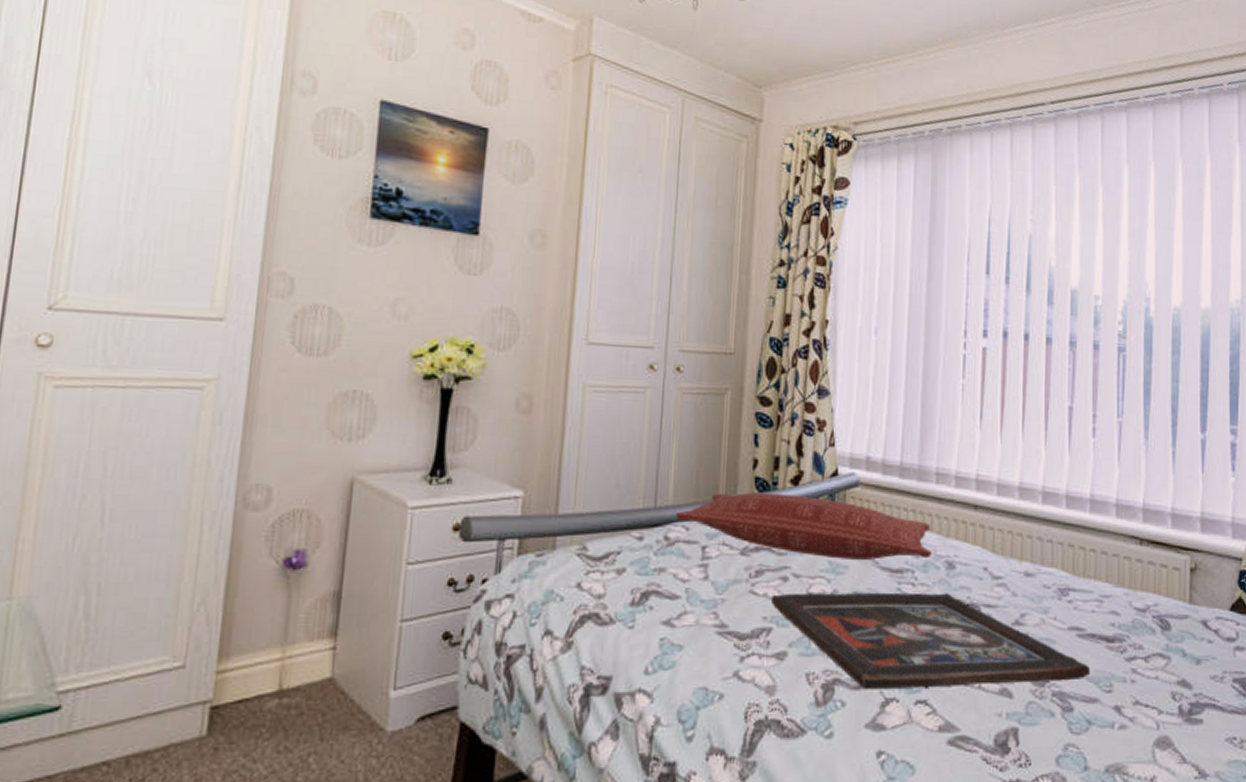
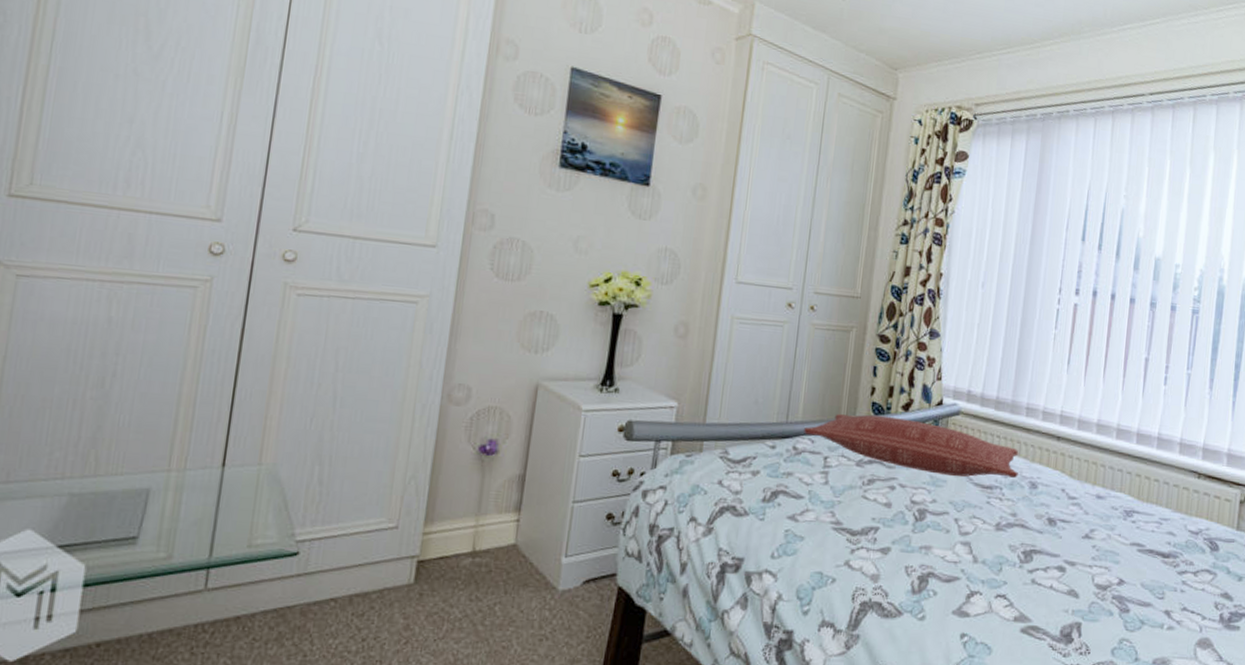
religious icon: present [771,592,1091,690] -> none [880,500,1147,587]

